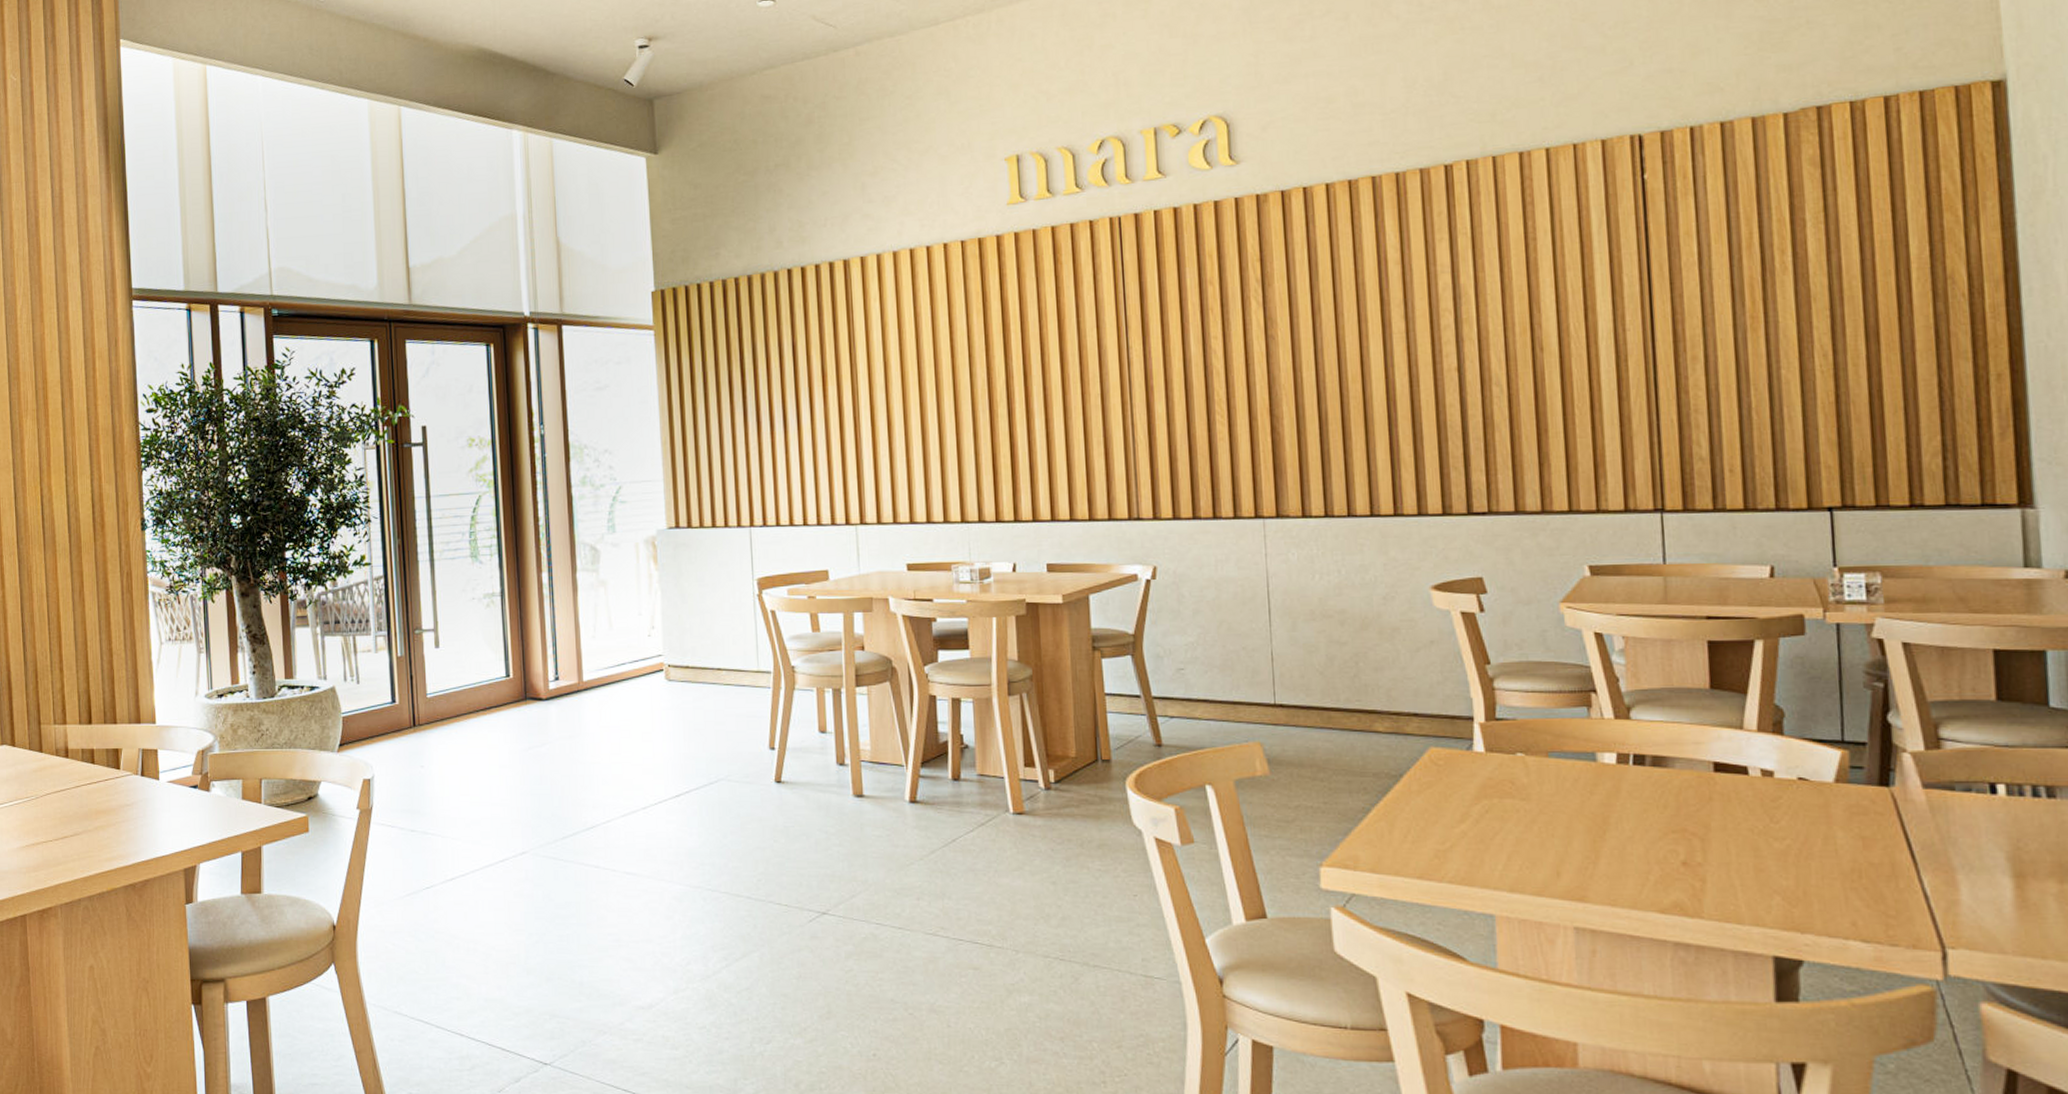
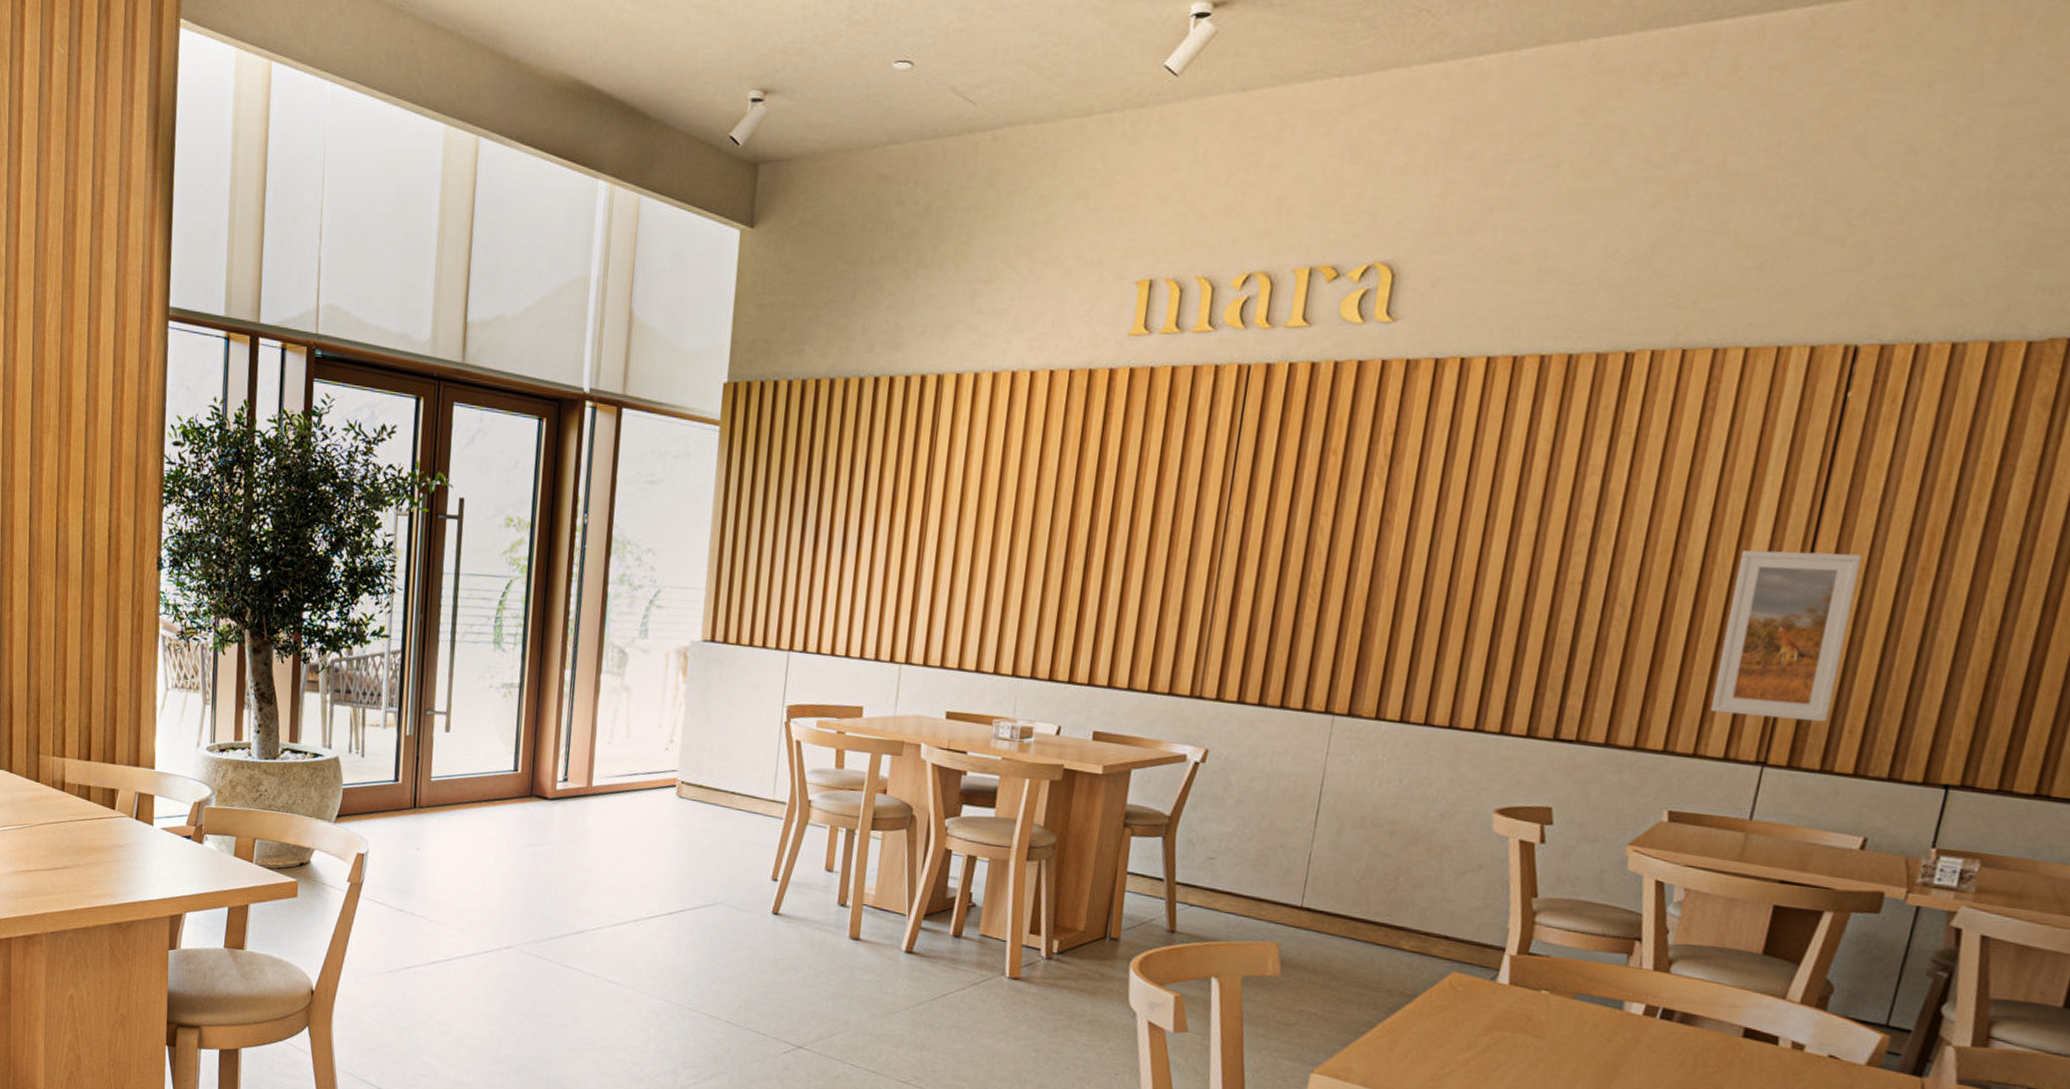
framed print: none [1591,312,1707,470] -> present [1710,549,1863,723]

